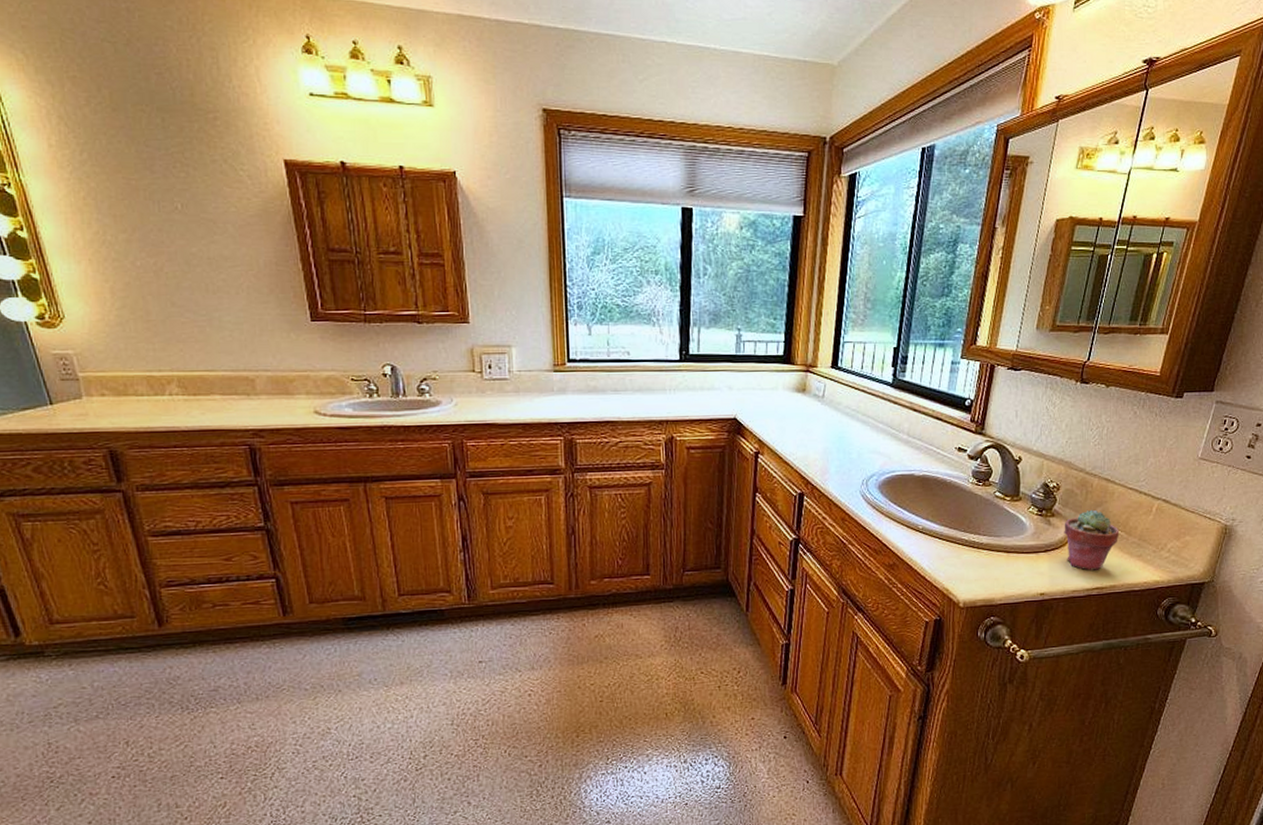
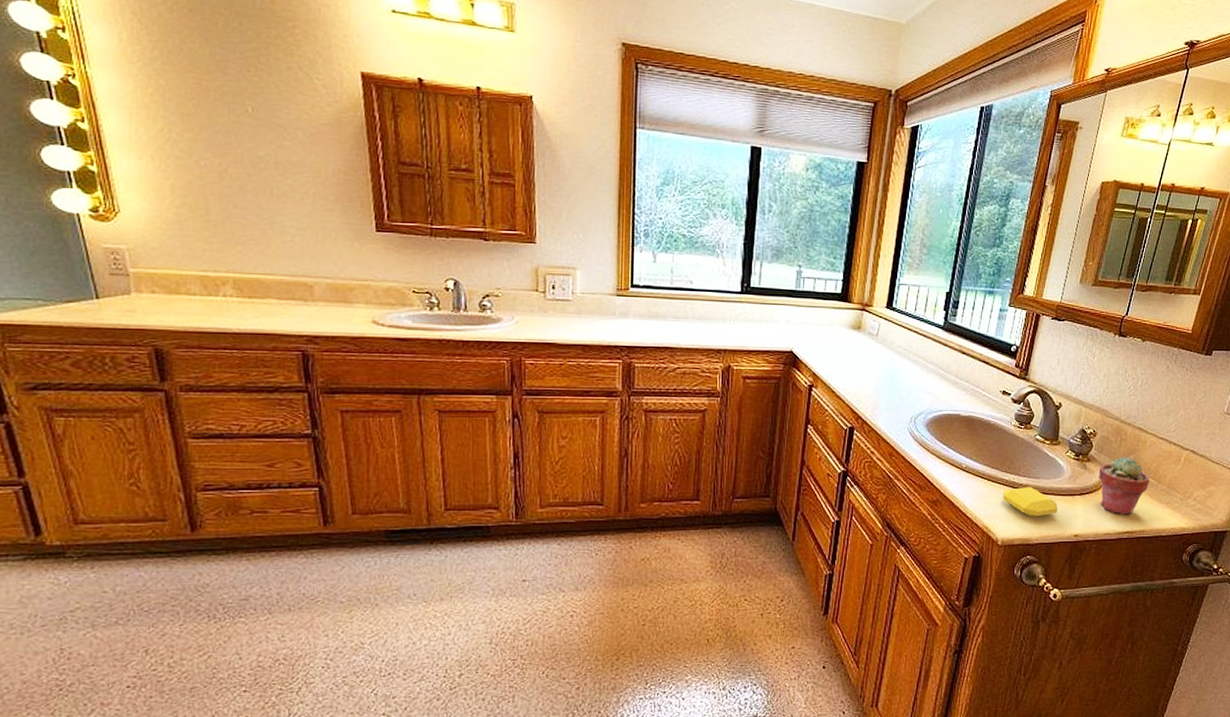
soap bar: none [963,546,1022,577] -> present [1003,487,1058,517]

